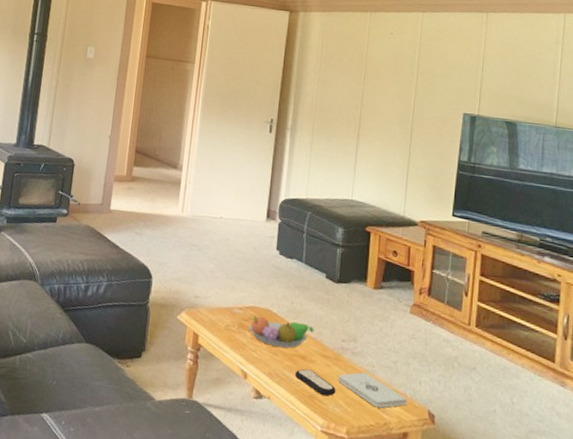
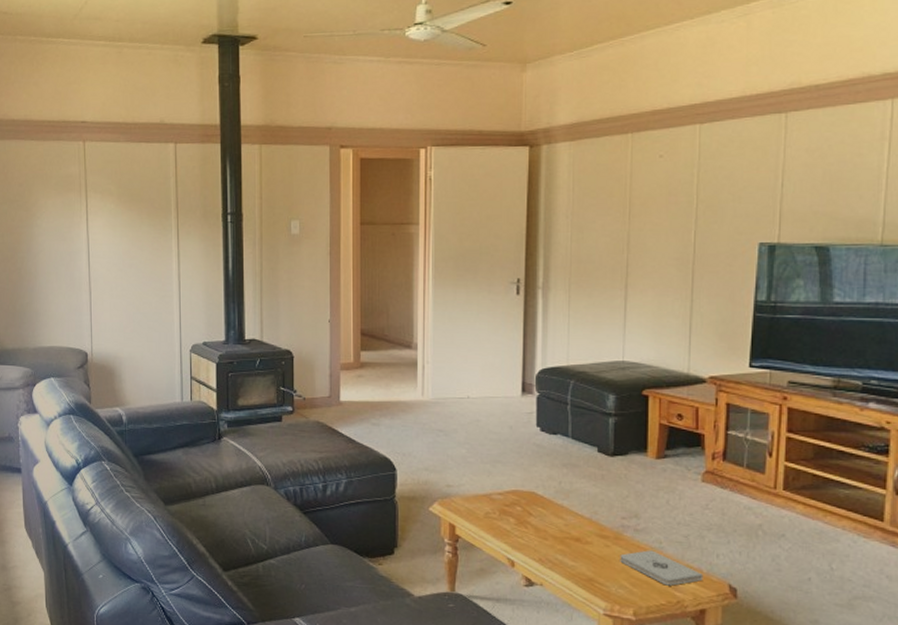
fruit bowl: present [249,316,314,348] -> none [512,499,588,531]
remote control: present [294,368,336,396] -> none [569,551,618,577]

